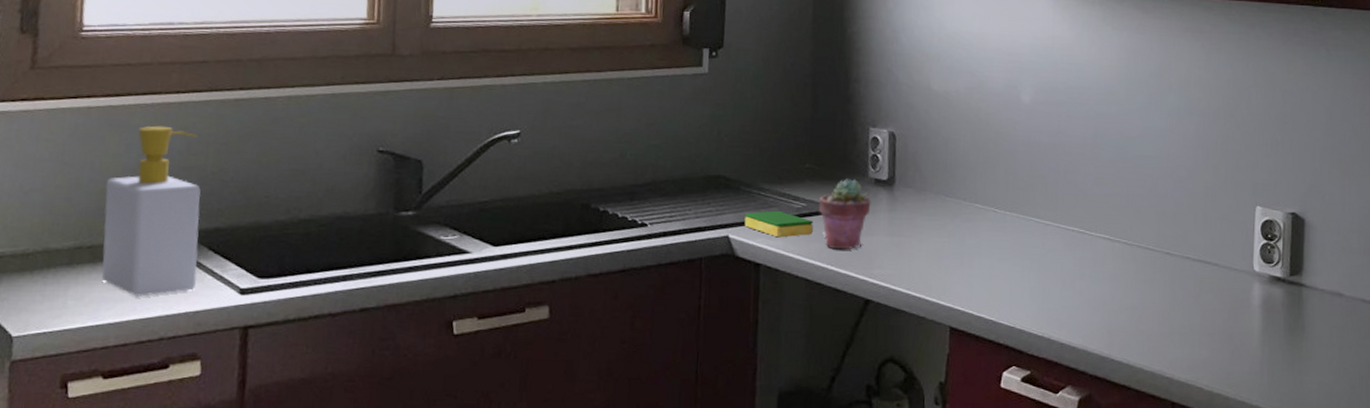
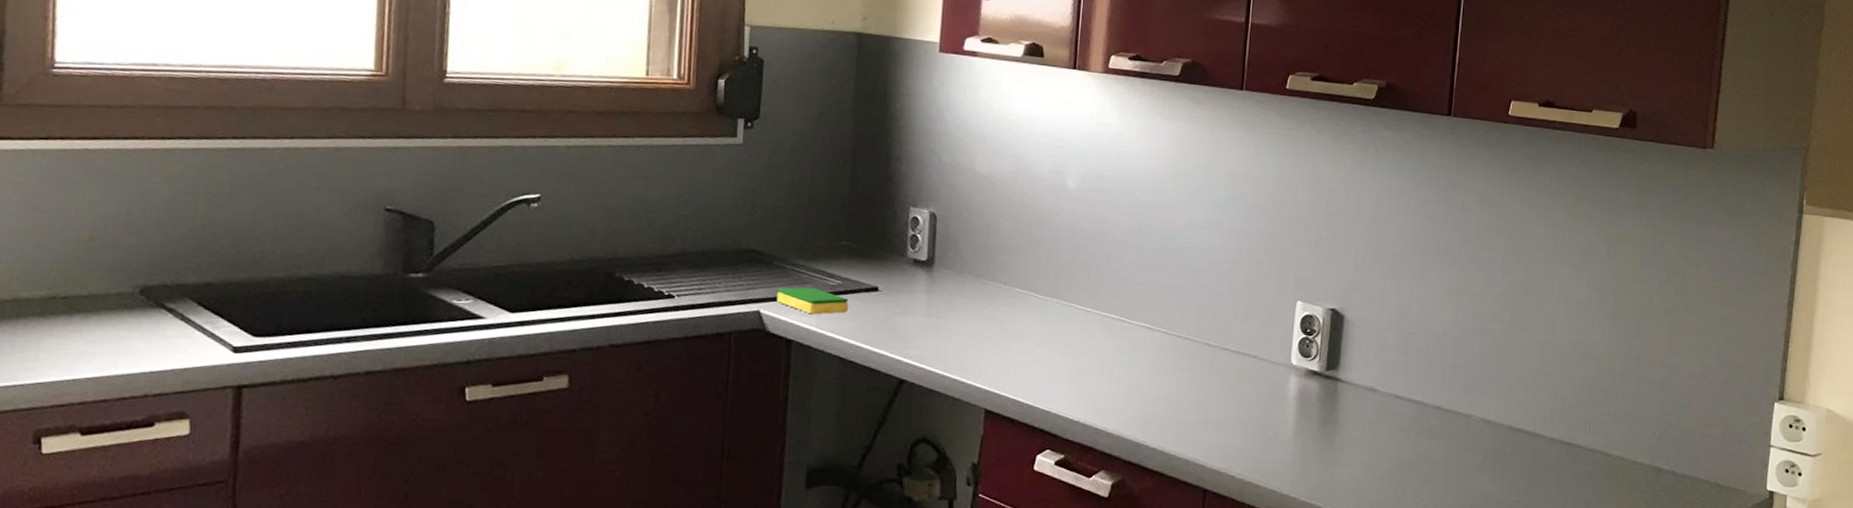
soap bottle: present [101,125,201,297] -> none [78,172,189,351]
potted succulent: present [818,179,871,250] -> none [854,258,909,330]

